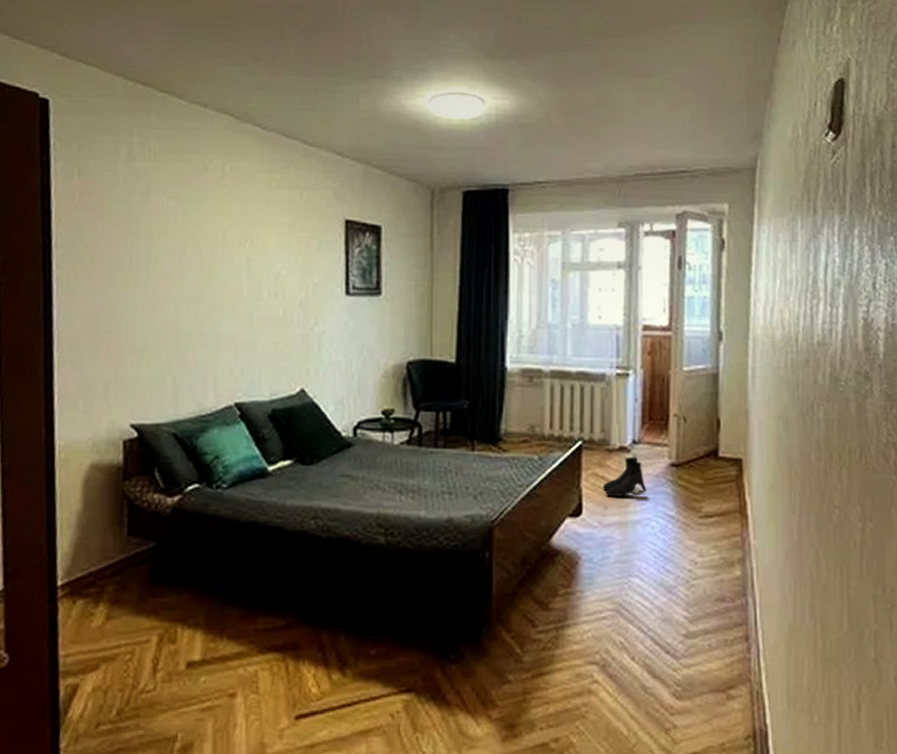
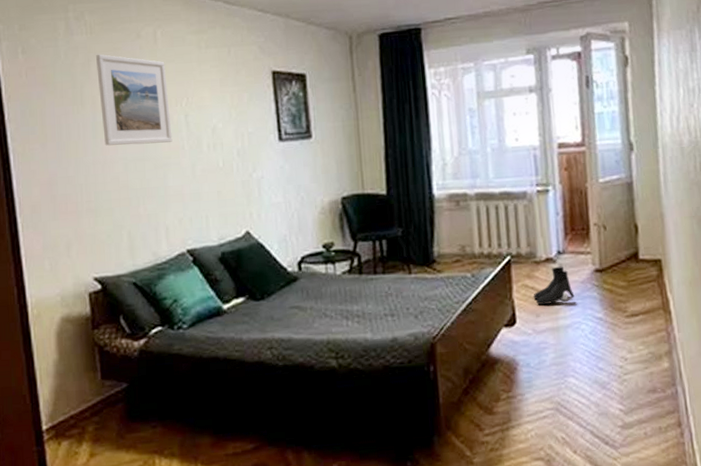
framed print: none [157,184,232,285] -> present [96,54,173,146]

